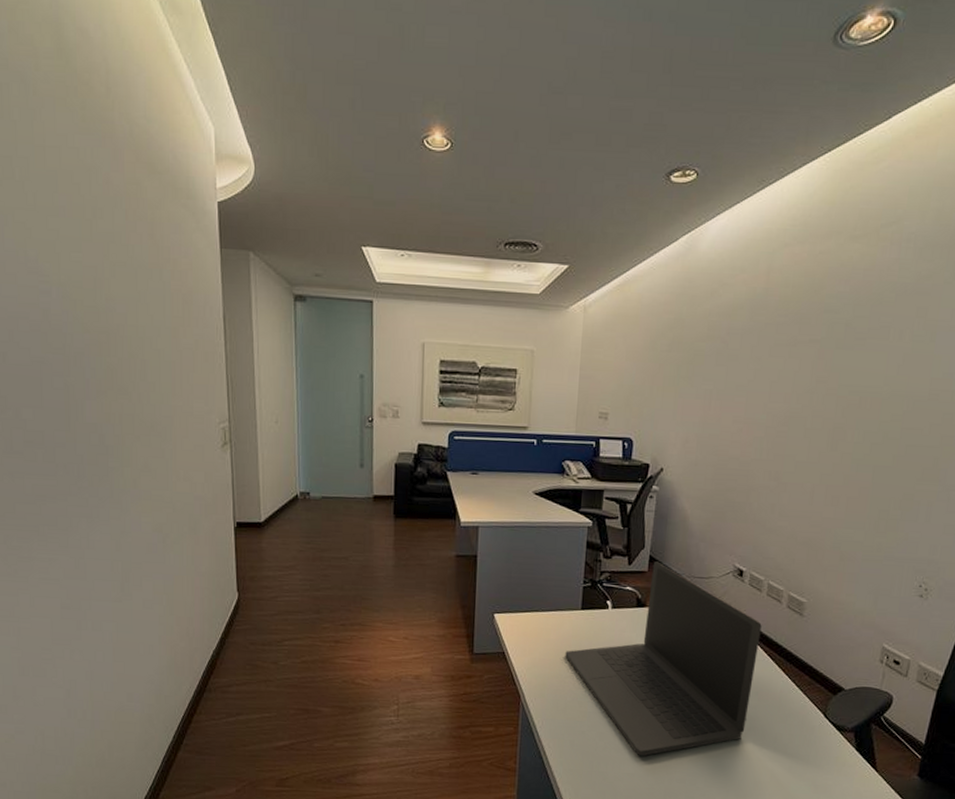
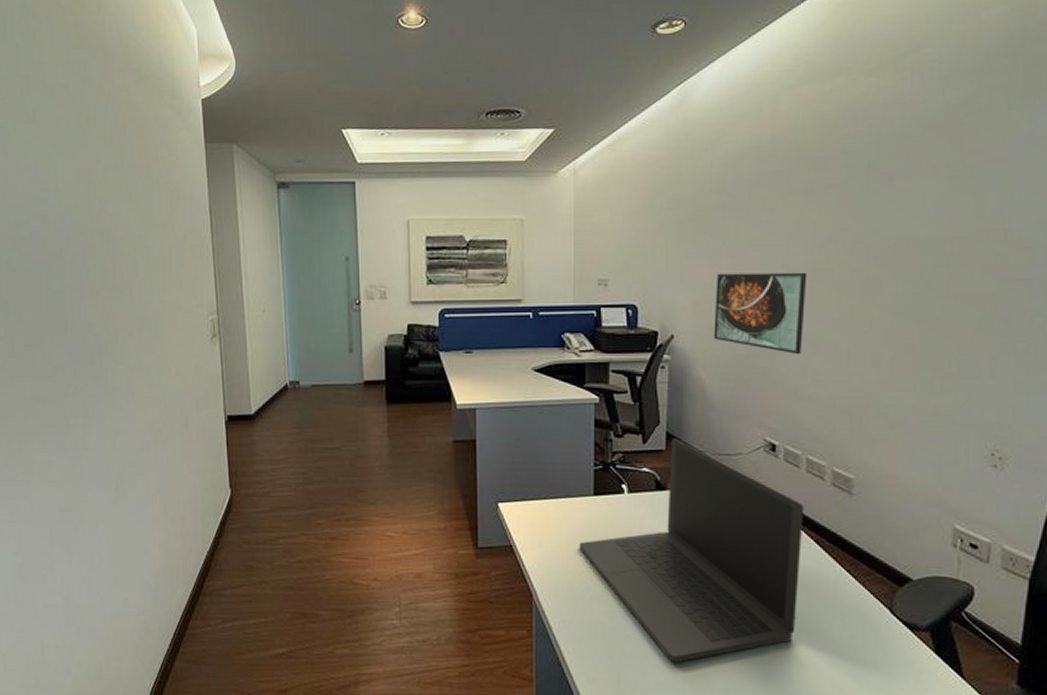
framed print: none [698,414,784,492] -> present [713,272,807,355]

